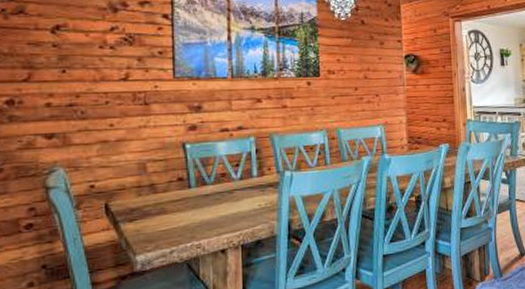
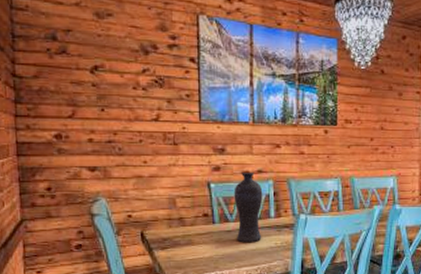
vase: none [212,130,244,206] -> present [234,173,263,242]

